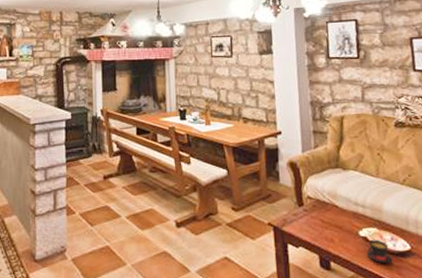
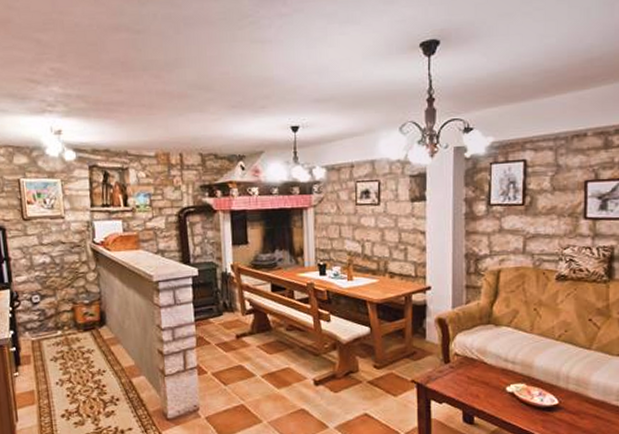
teacup: present [366,239,393,264] -> none [512,394,539,418]

